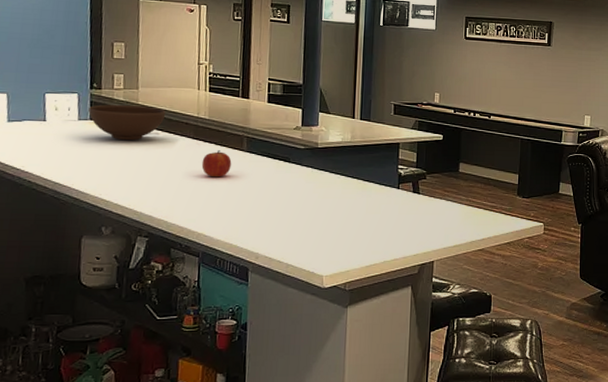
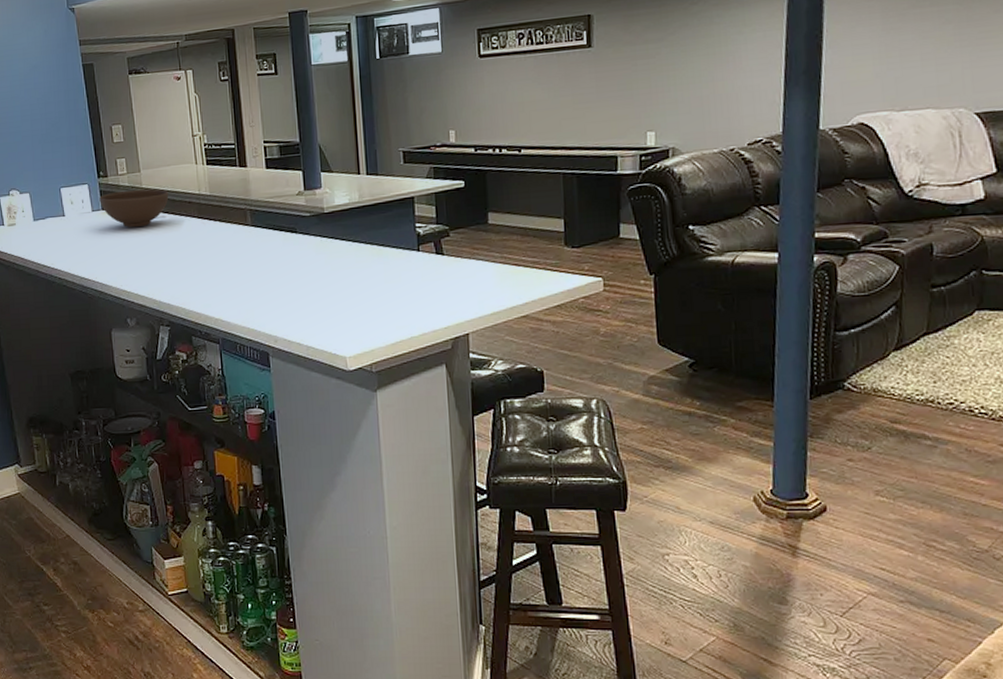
fruit: present [201,150,232,178] -> none [209,227,239,258]

